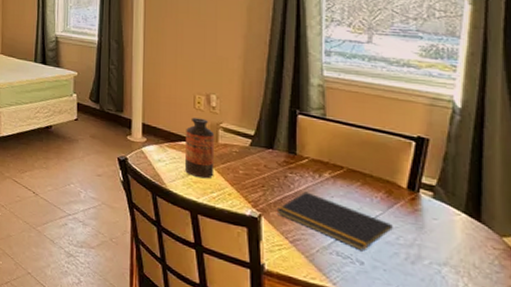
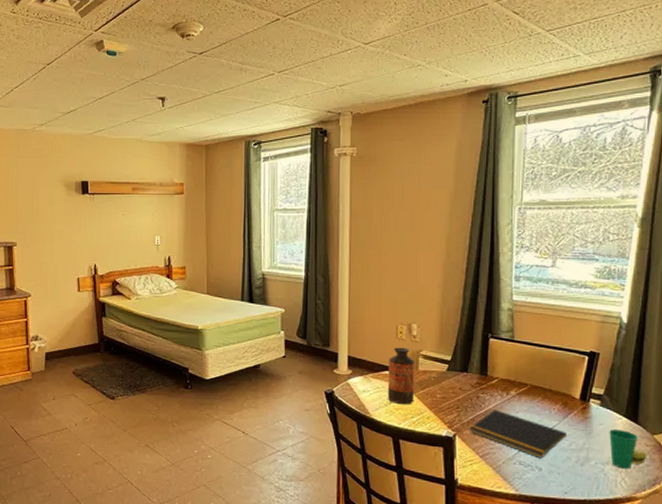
cup: none [445,226,496,274] -> present [609,429,647,469]

